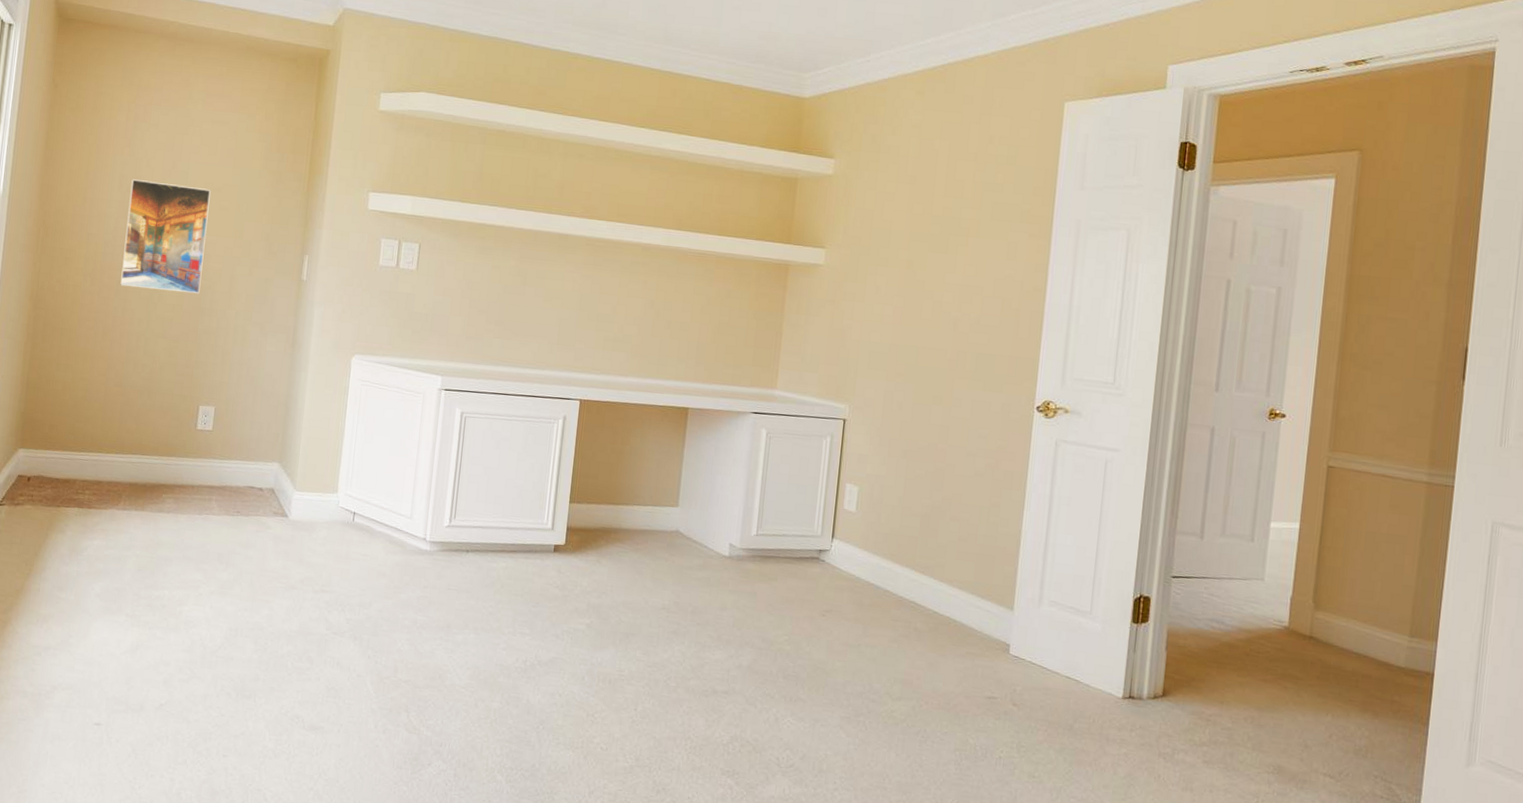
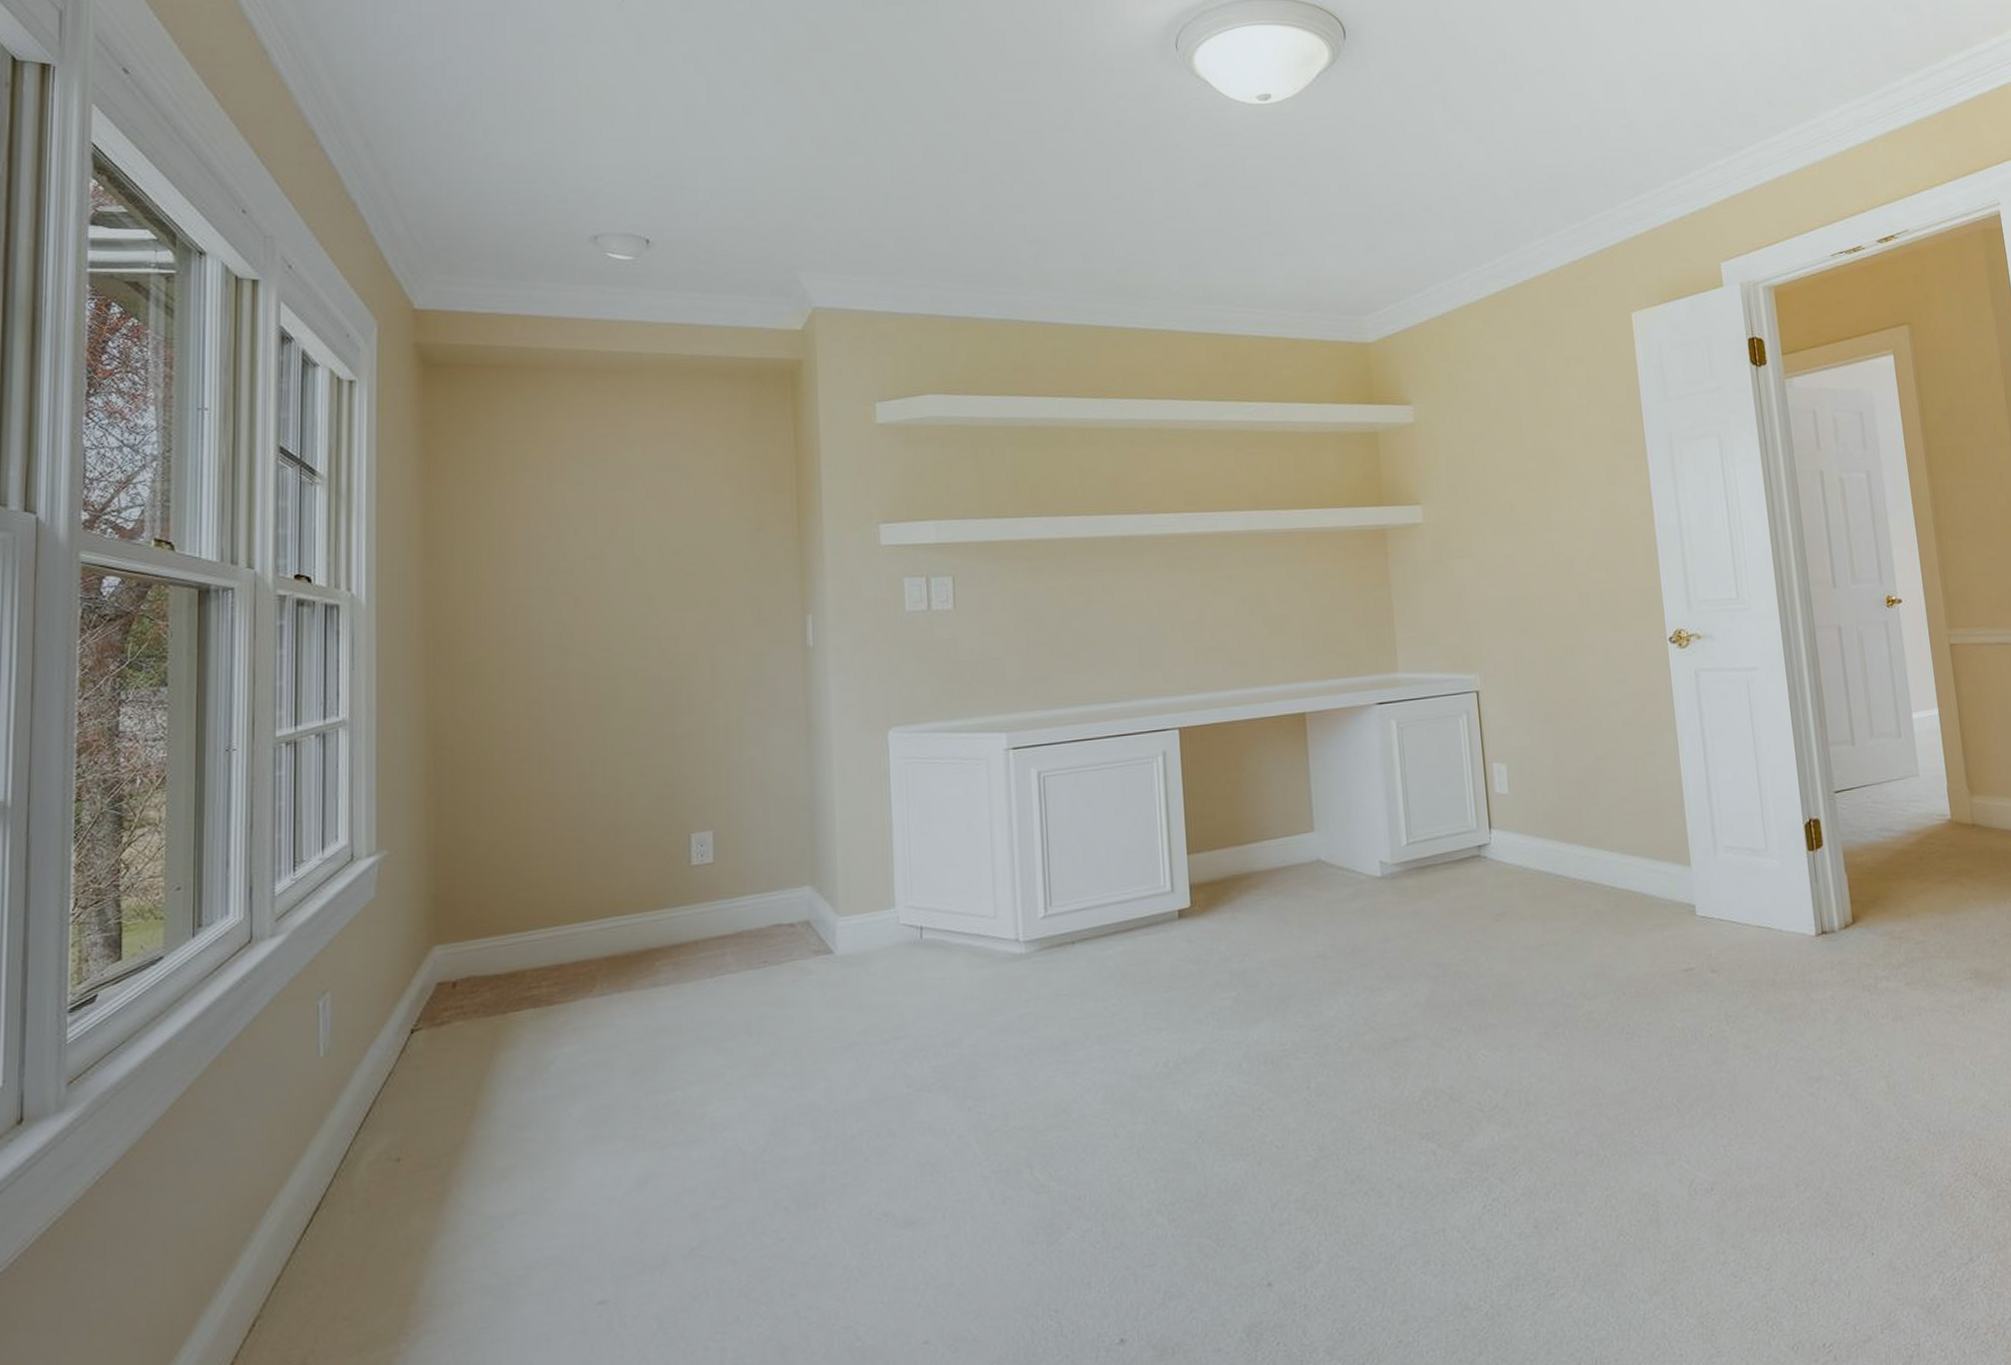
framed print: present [120,179,211,294] -> none [555,553,671,698]

